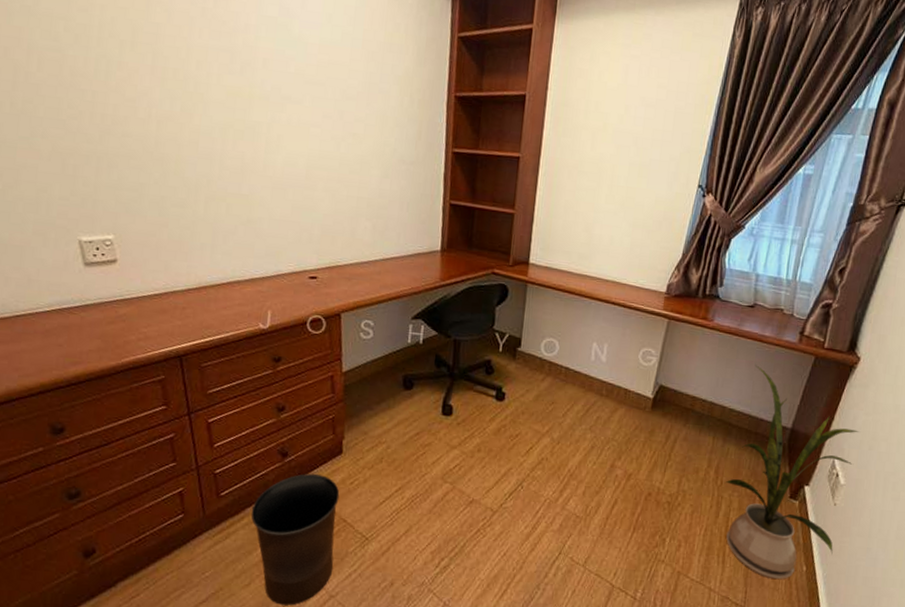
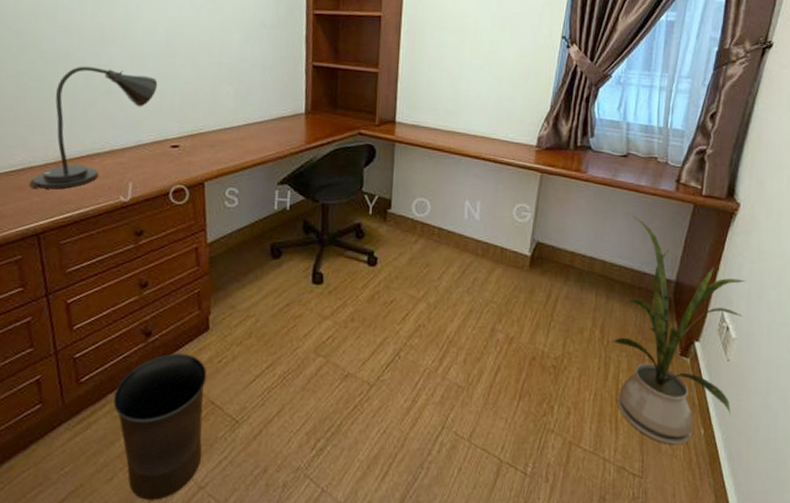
desk lamp: none [171,194,297,314] -> present [29,66,158,190]

